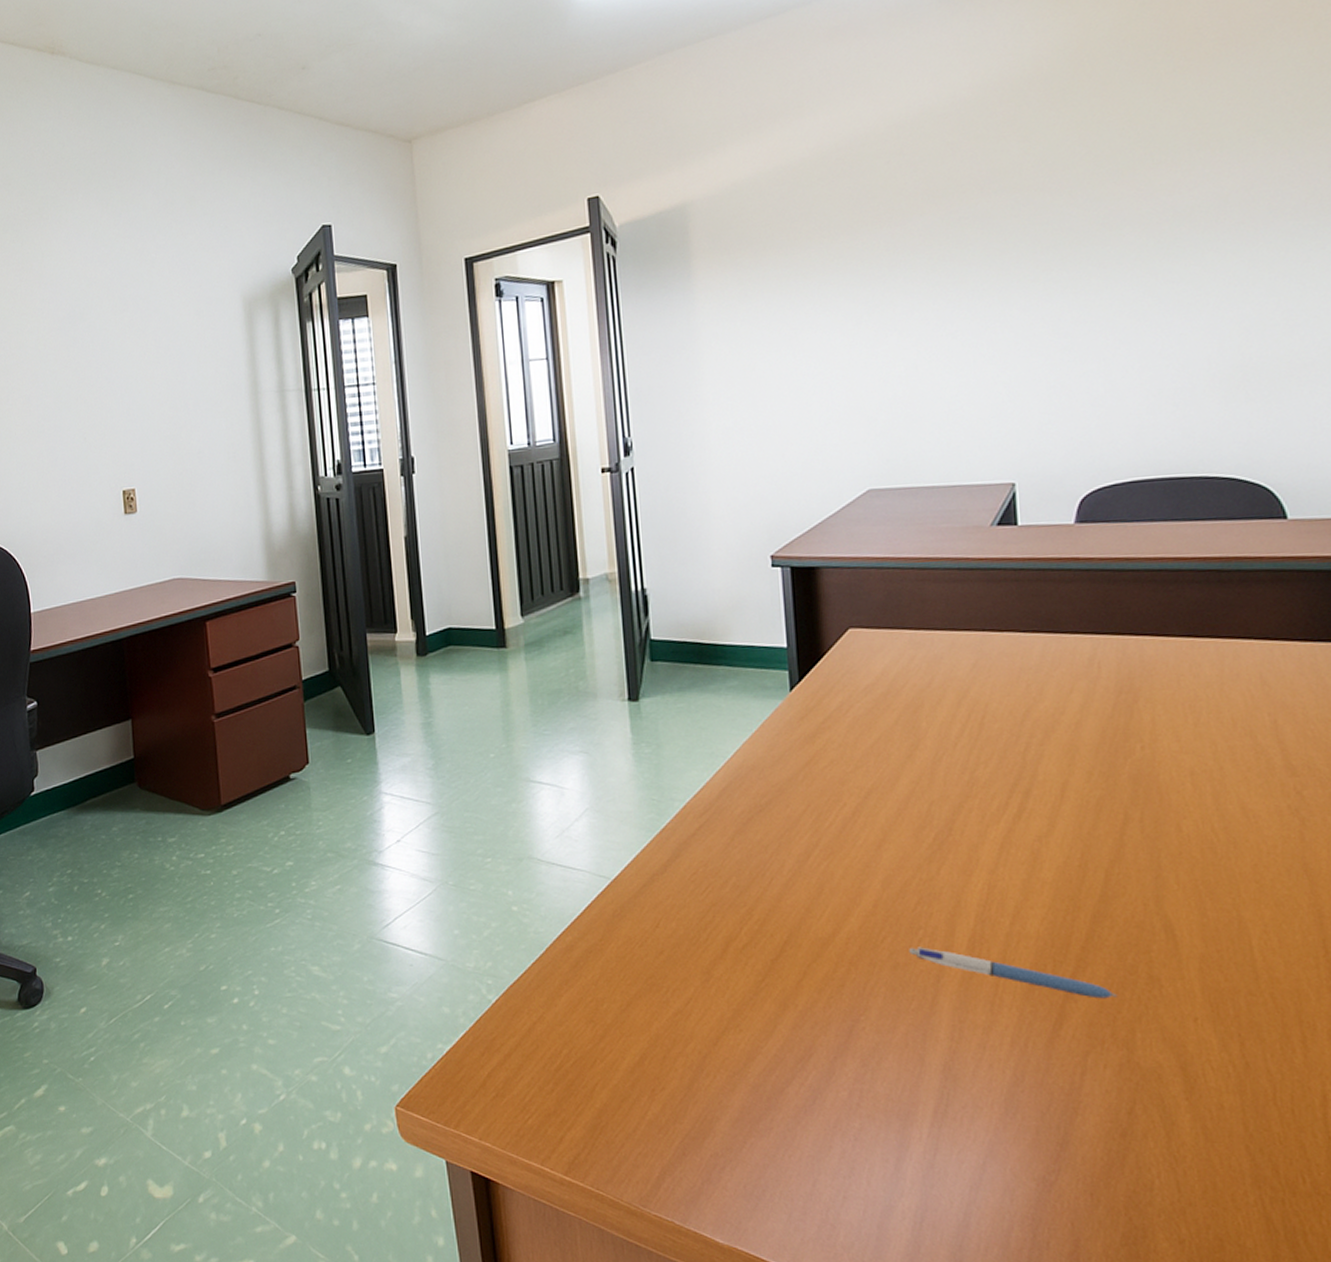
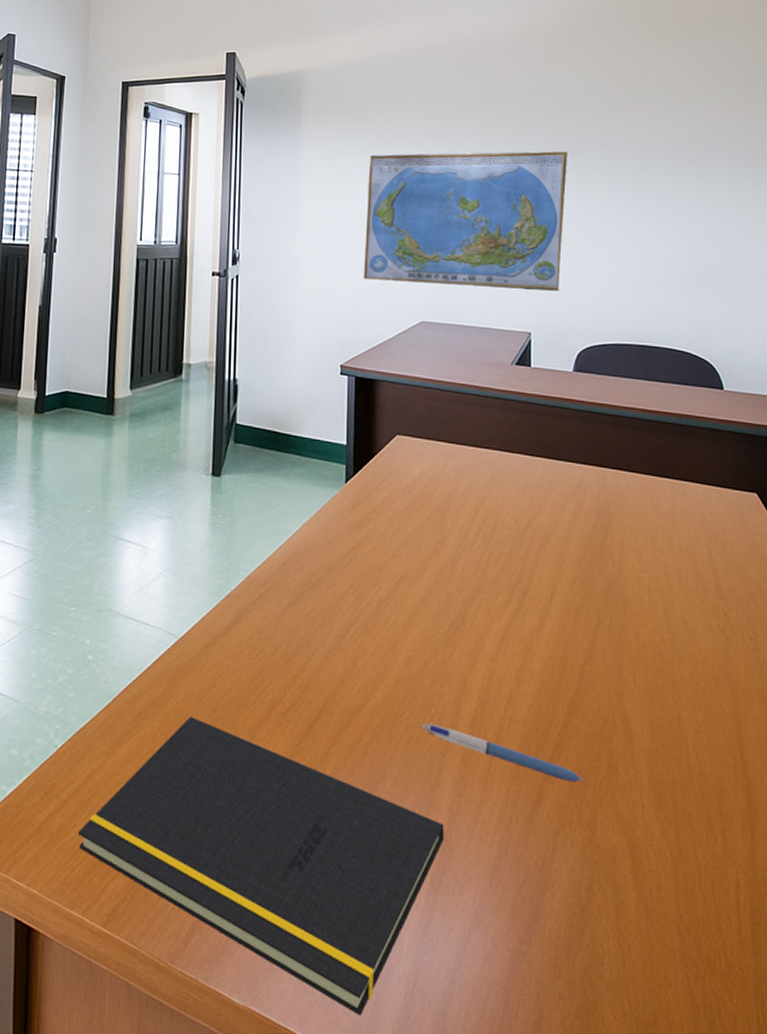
notepad: none [526,961,946,1251] -> present [78,716,444,1016]
world map: none [784,244,1052,449] -> present [363,151,568,291]

